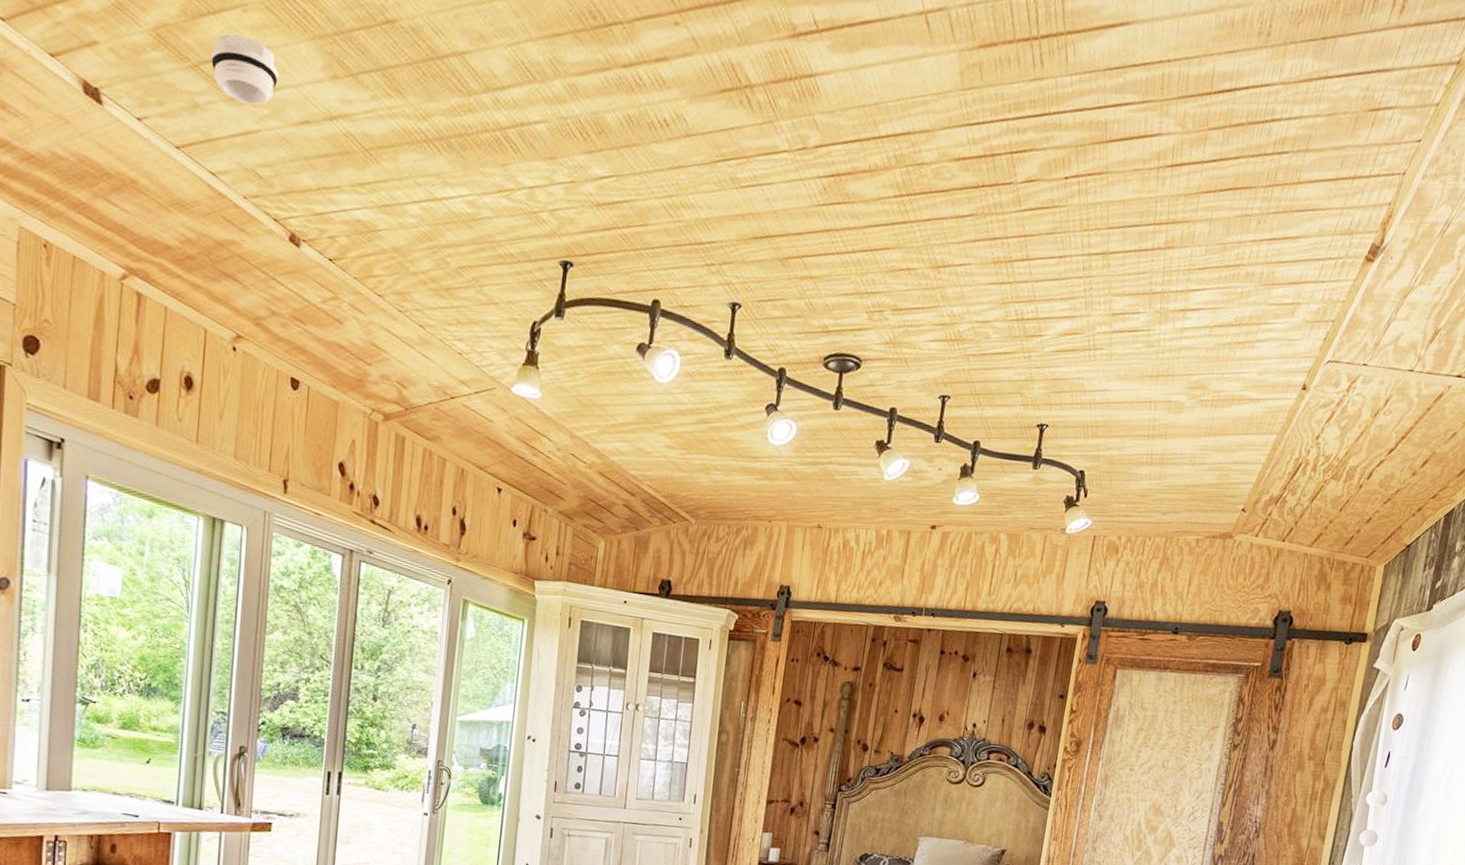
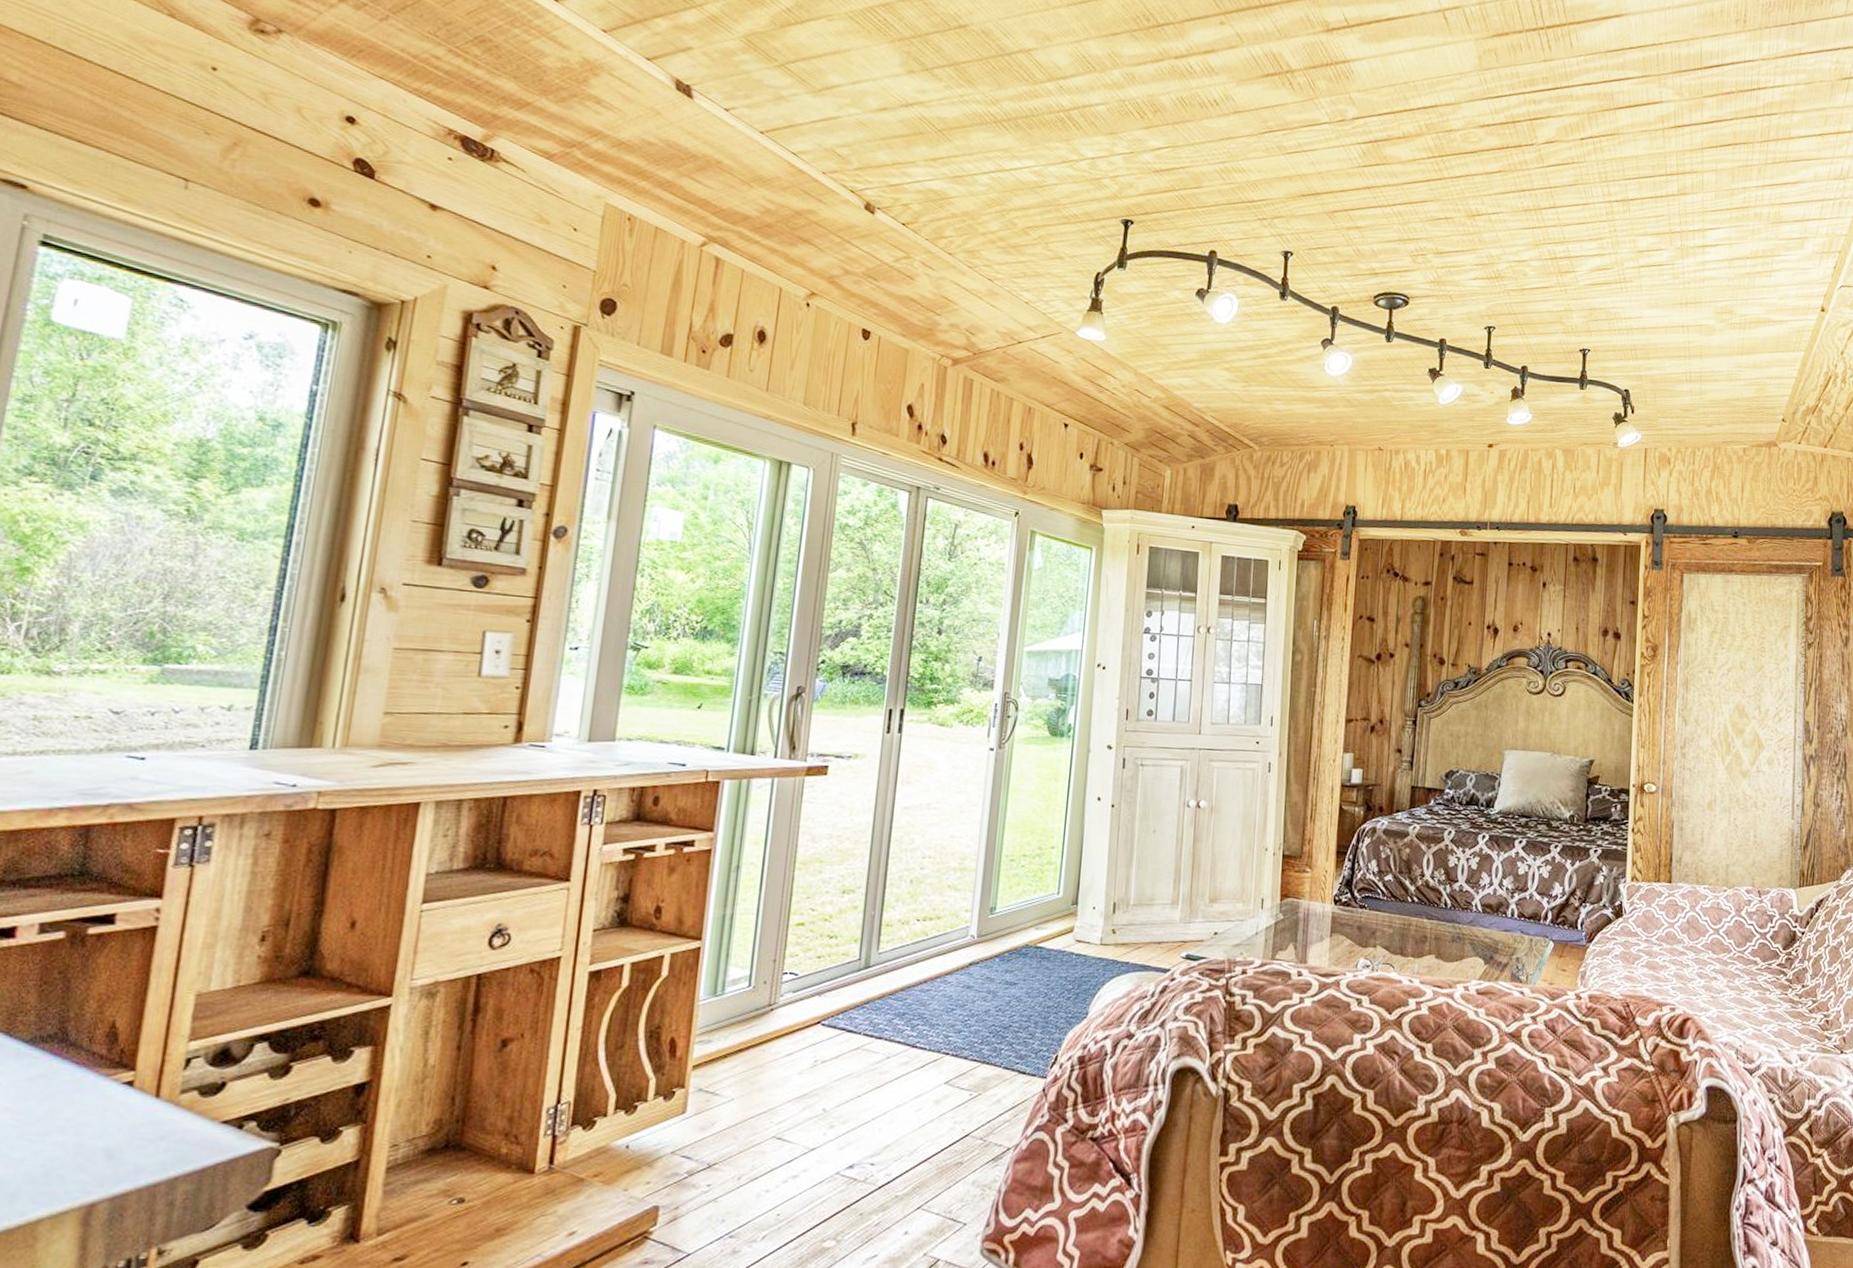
smoke detector: present [210,33,279,105] -> none [796,39,860,96]

